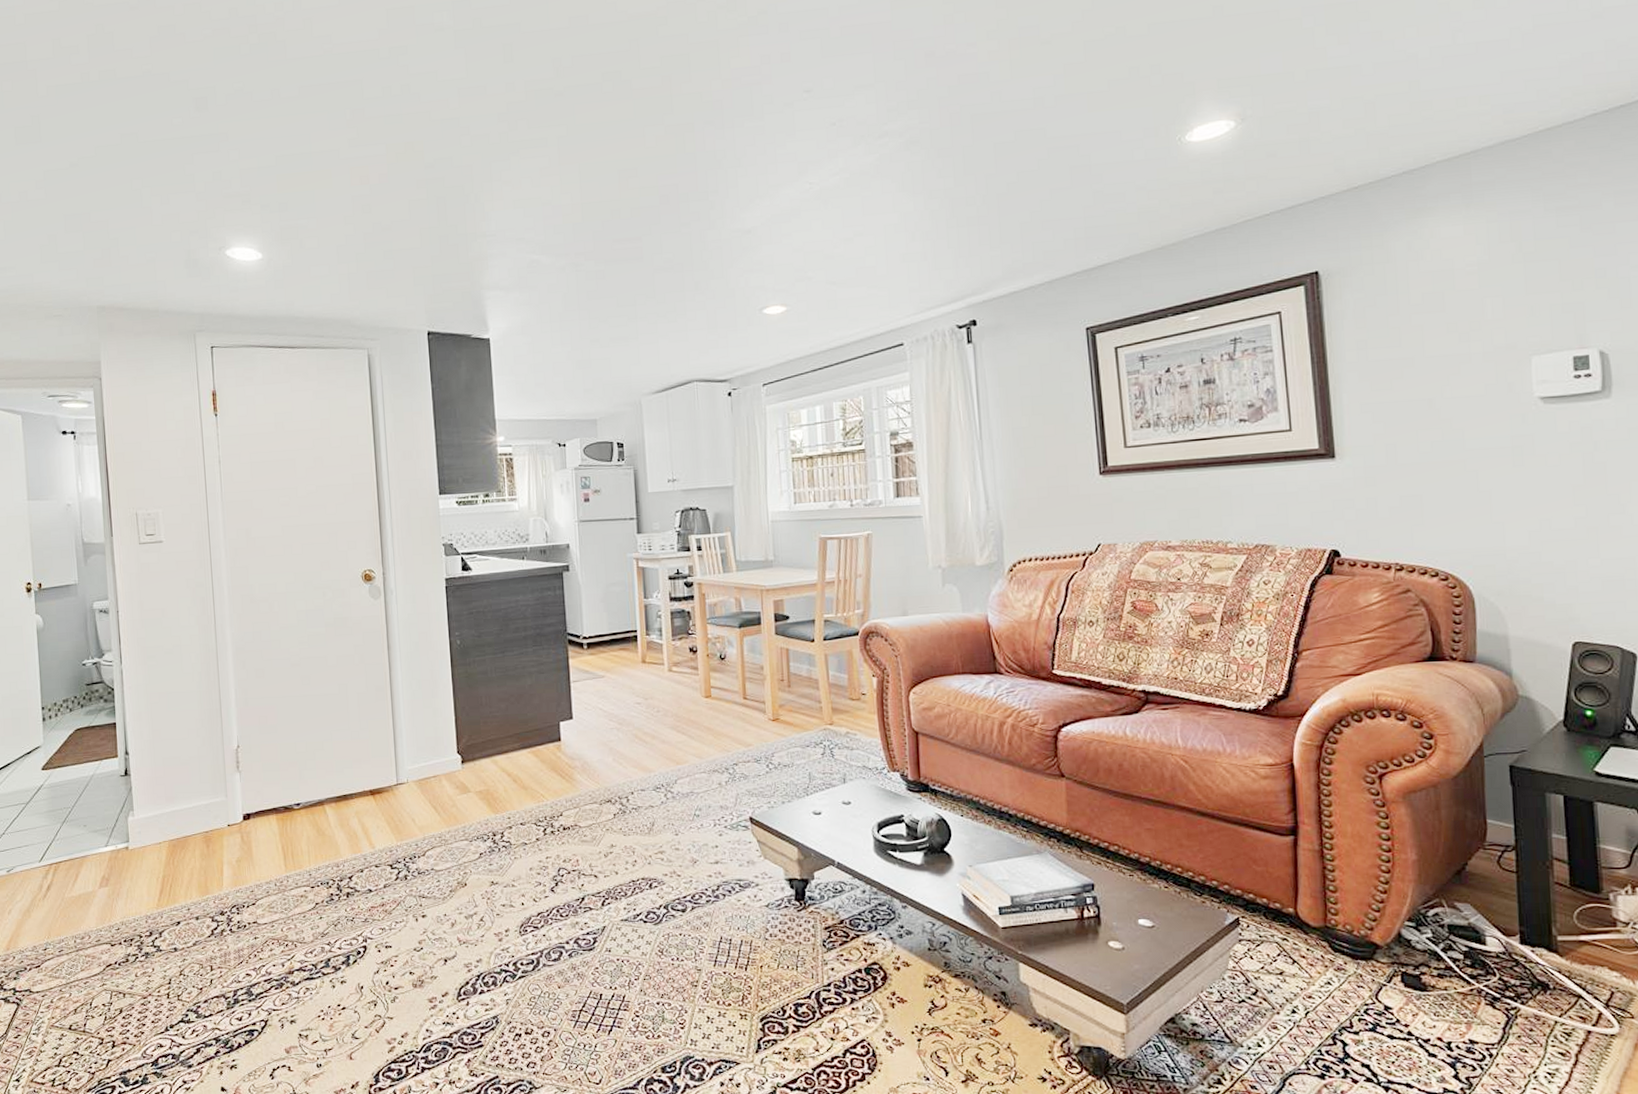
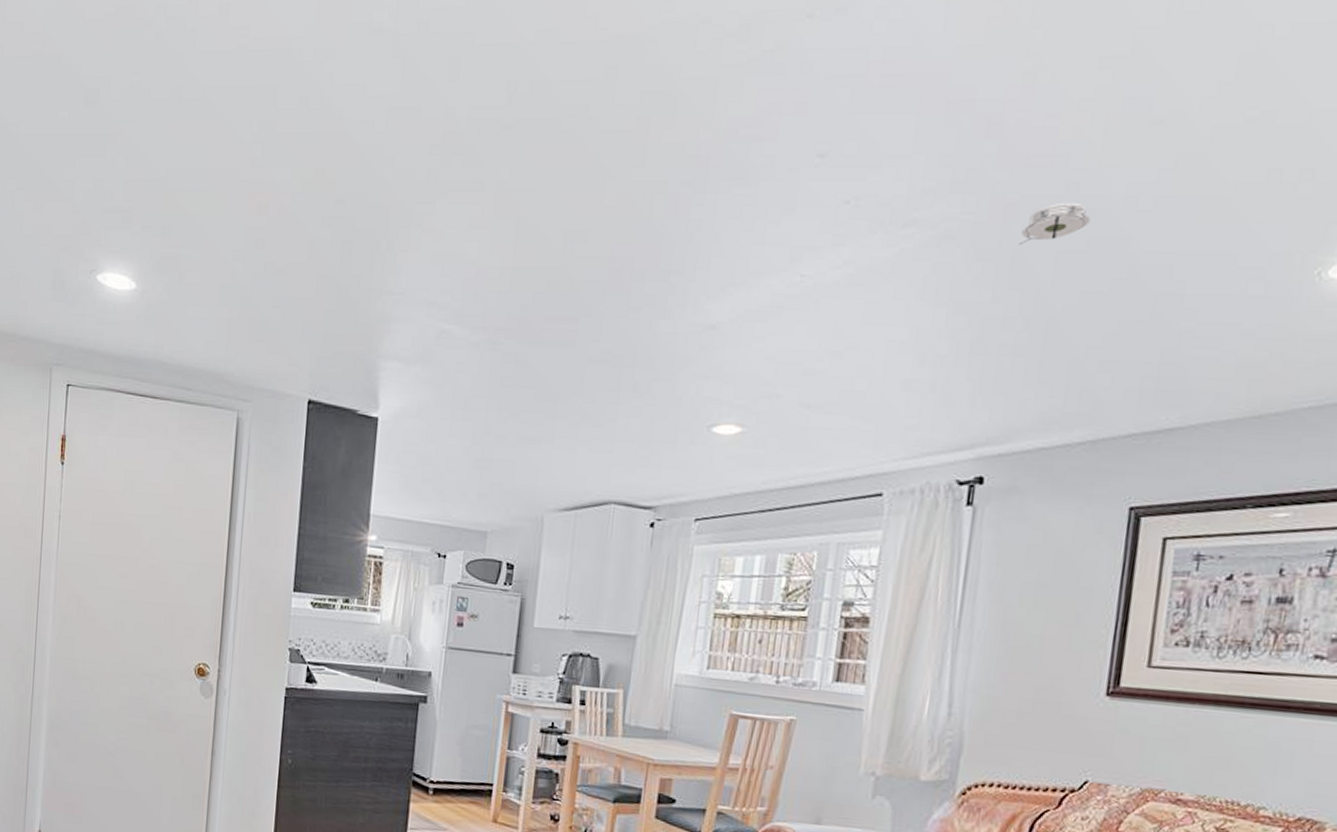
smoke detector: none [966,106,1013,143] -> present [1018,202,1091,246]

